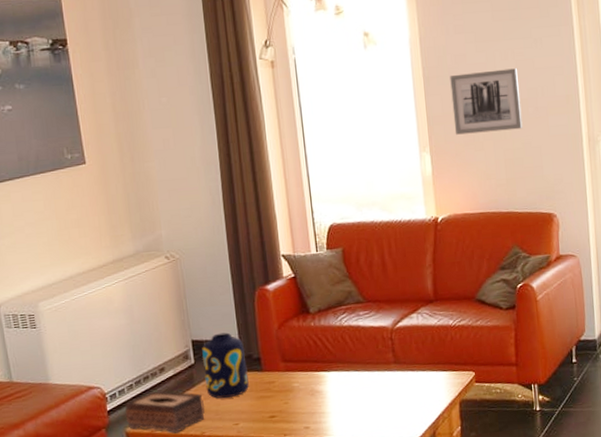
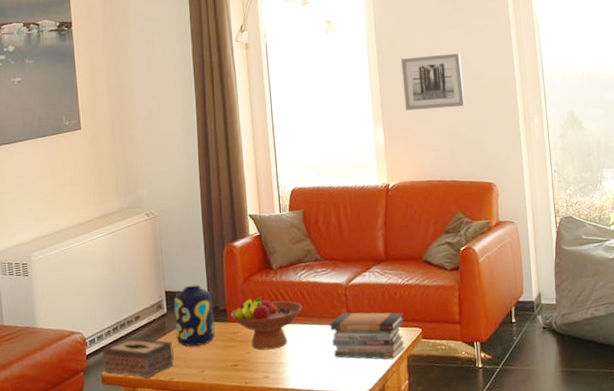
fruit bowl: none [265,343,345,400] -> present [231,297,303,350]
book stack: none [375,356,457,406] -> present [330,312,405,360]

